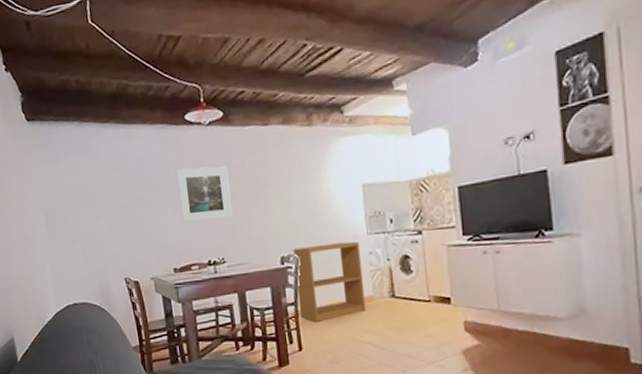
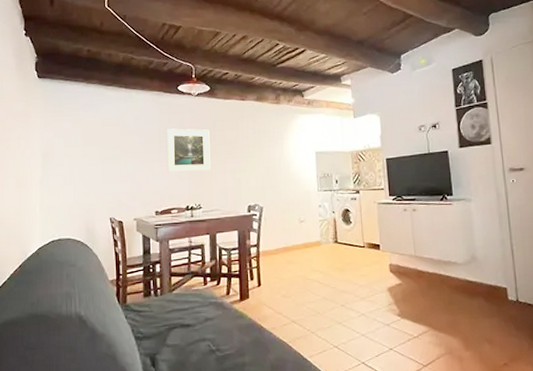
bookshelf: present [293,241,366,322] -> none [258,196,315,262]

